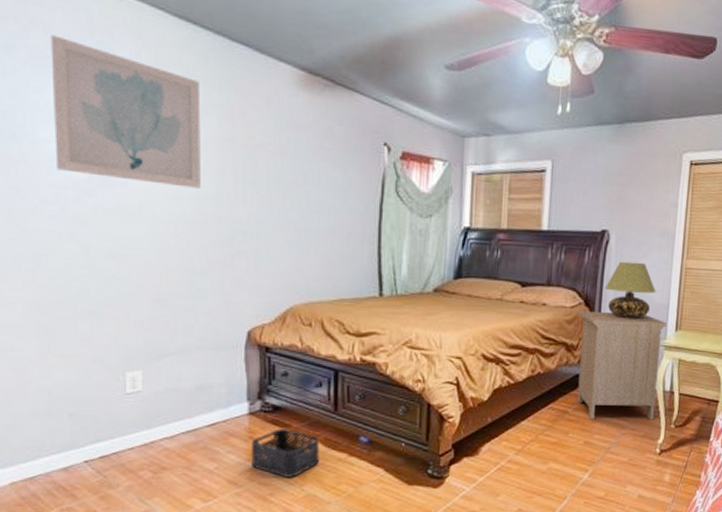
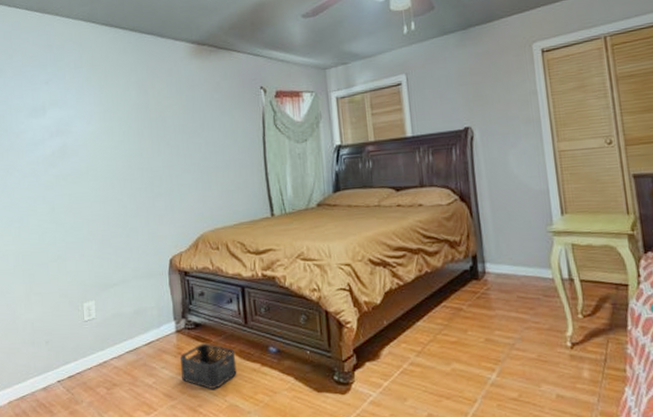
wall art: present [50,35,201,189] -> none [26,56,127,151]
nightstand: present [577,311,667,421] -> none [455,202,557,315]
table lamp: present [604,261,656,318] -> none [477,152,532,208]

